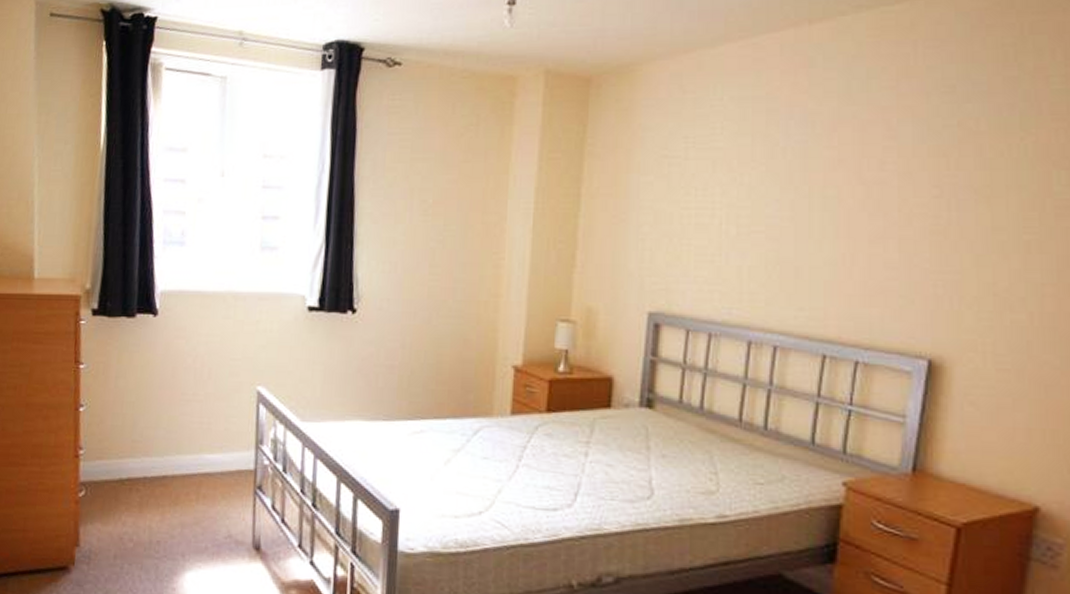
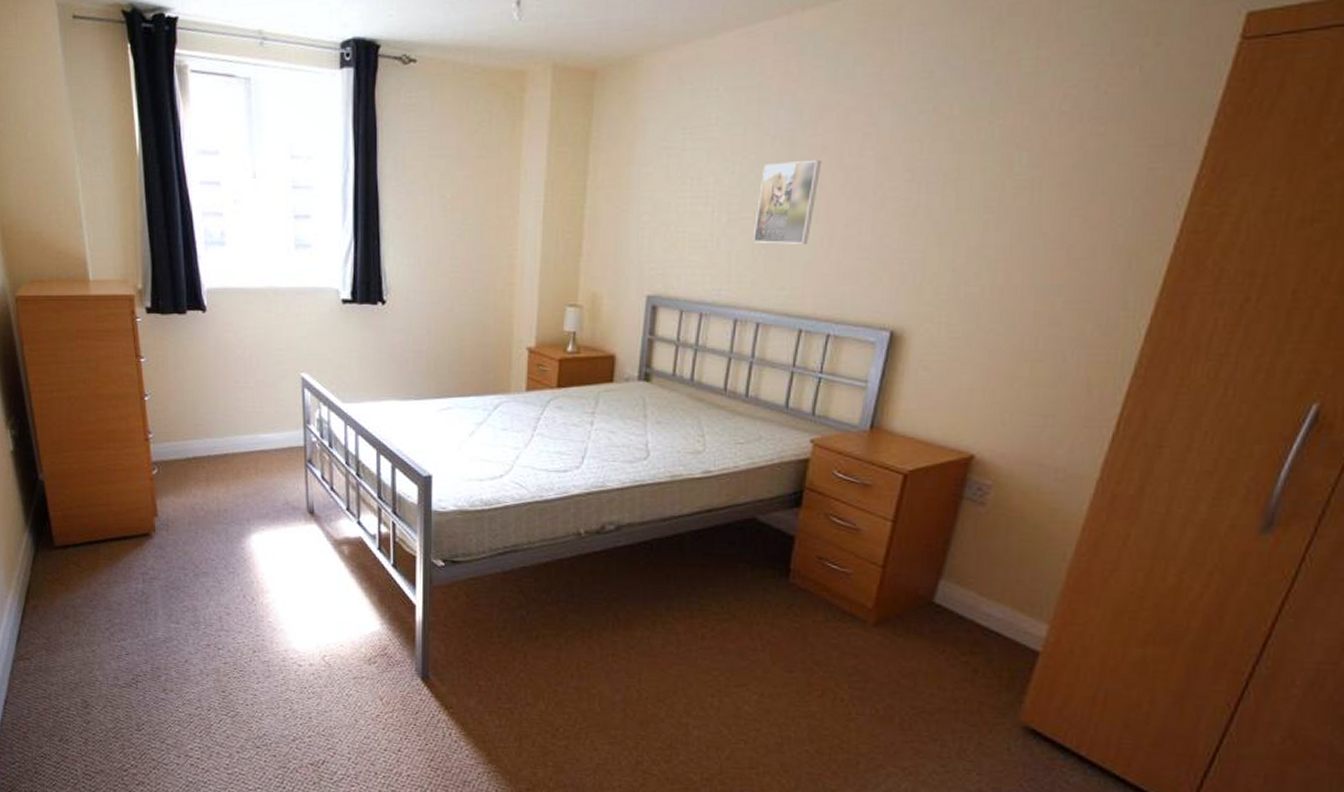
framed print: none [767,174,838,261] -> present [753,161,821,244]

